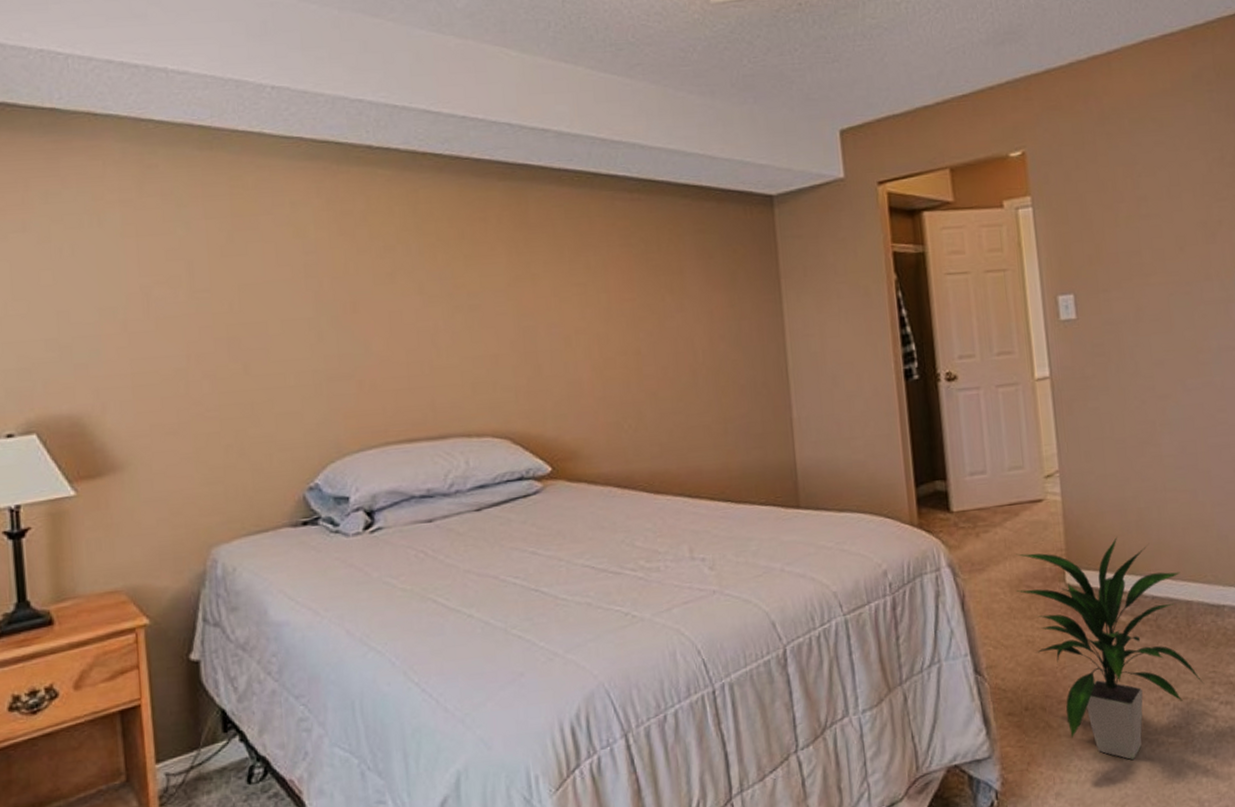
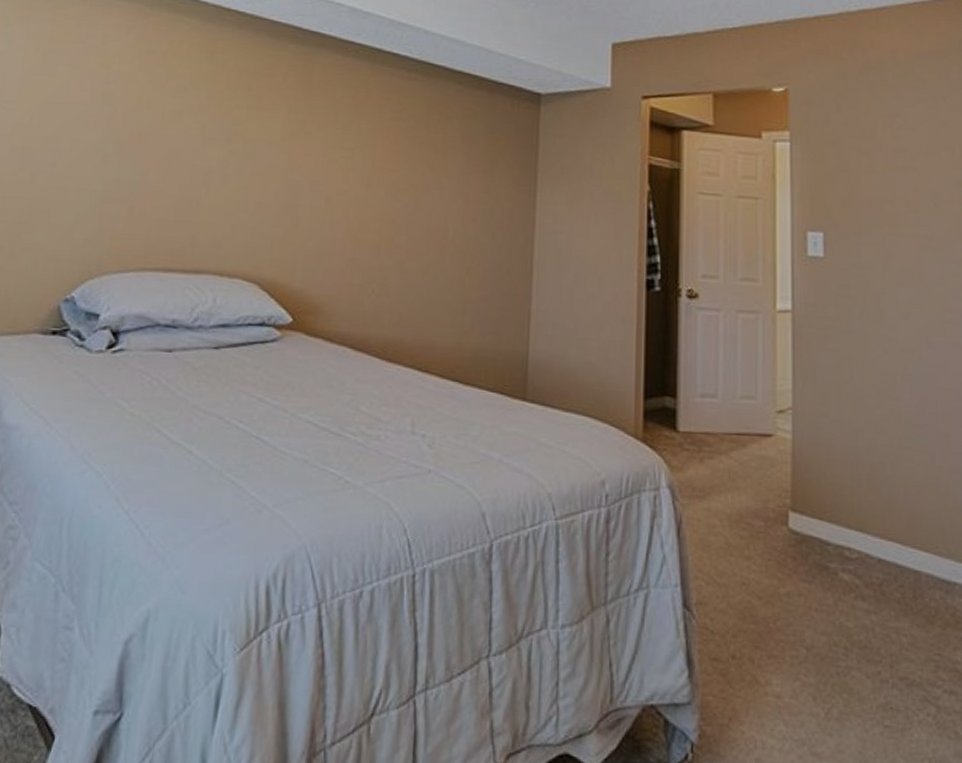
indoor plant: present [1016,537,1204,760] -> none [735,487,928,737]

